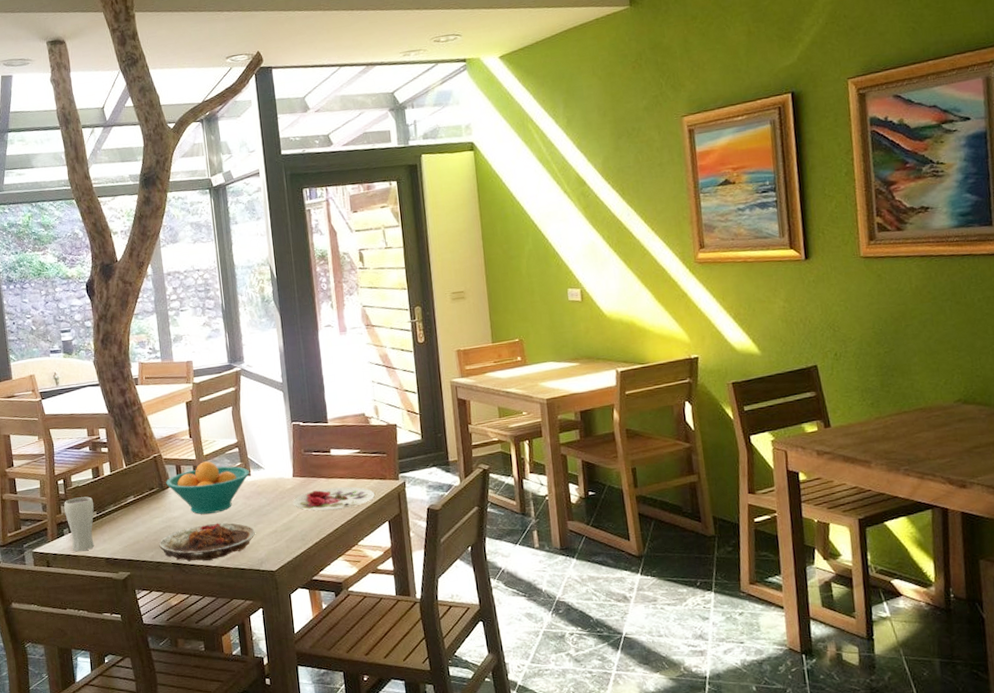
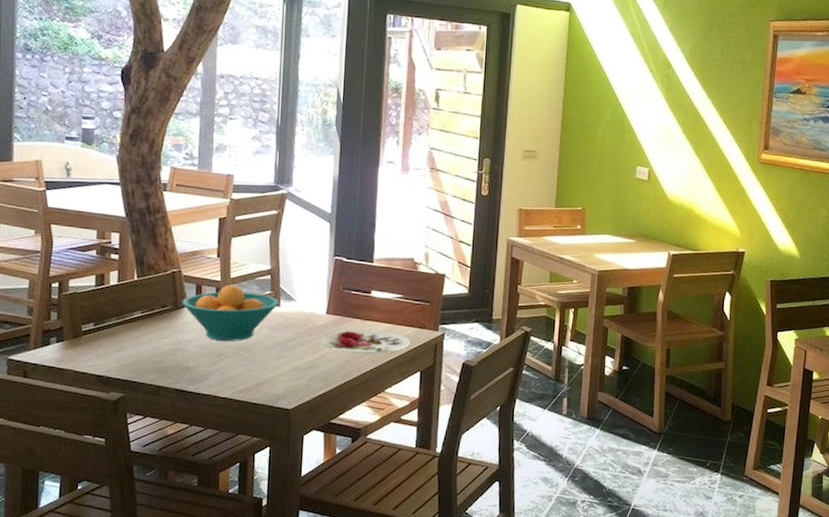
drinking glass: present [64,496,95,552] -> none [55,304,93,365]
plate: present [159,523,255,562] -> none [163,351,275,390]

